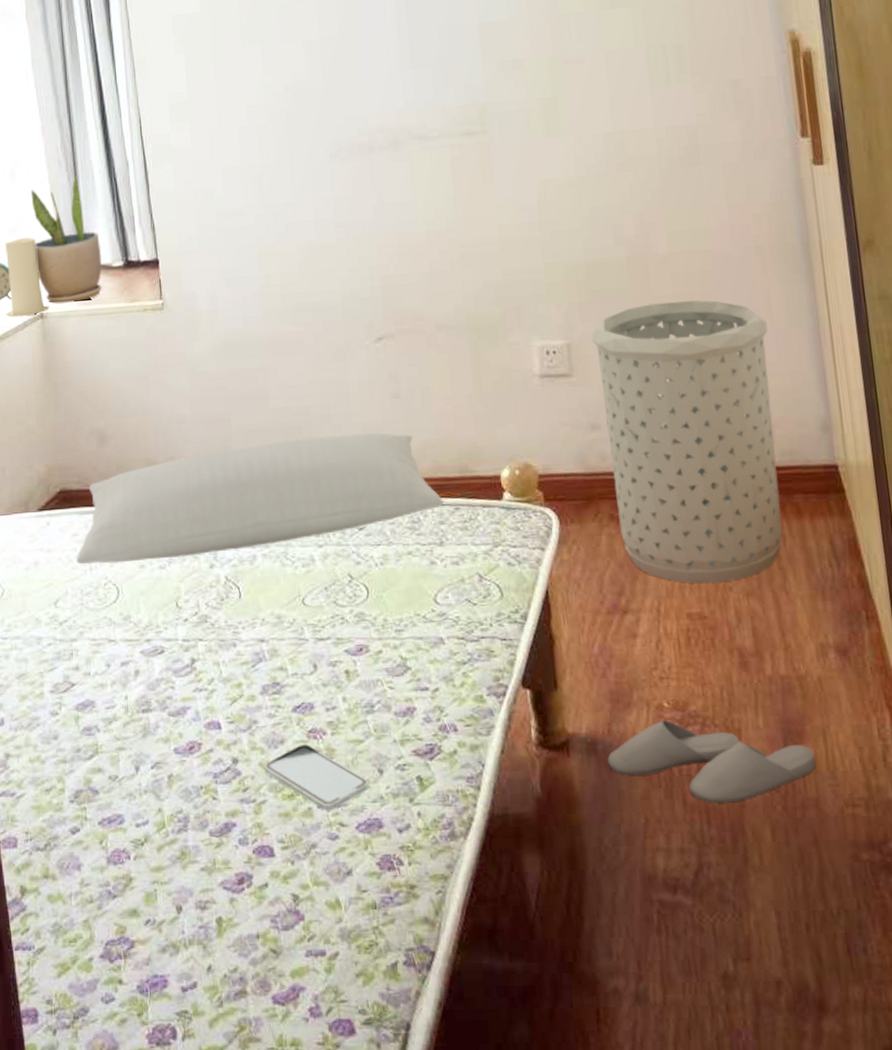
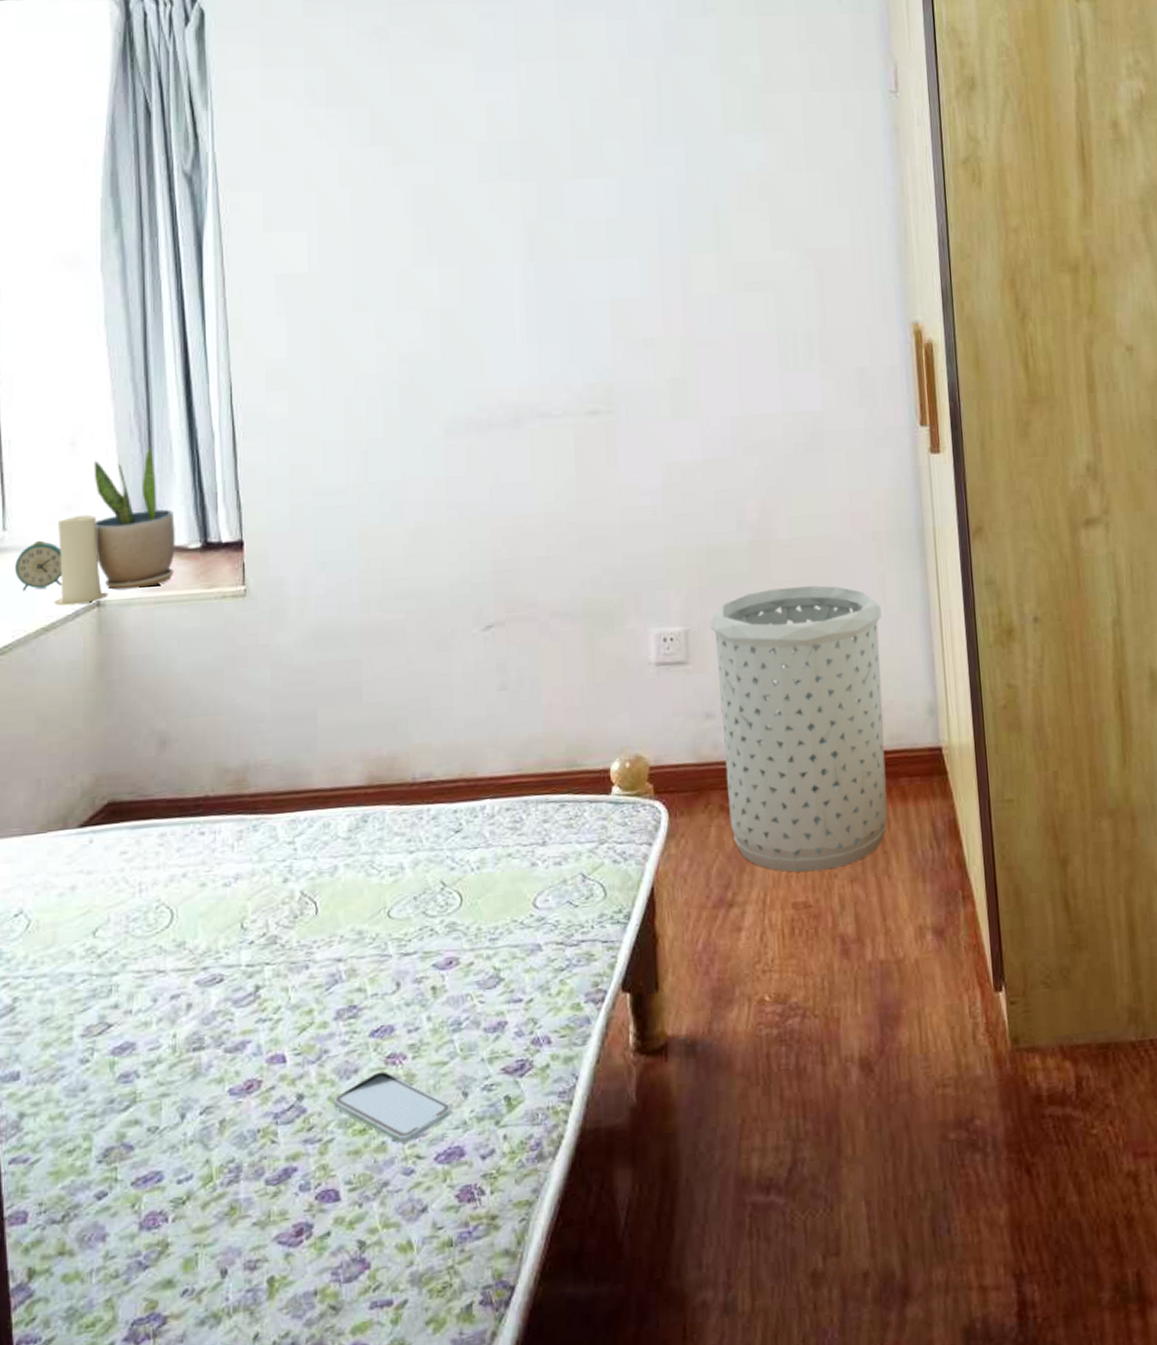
pillow: present [76,433,443,564] -> none [123,727,548,886]
slippers: present [607,719,816,804] -> none [706,1014,911,1097]

